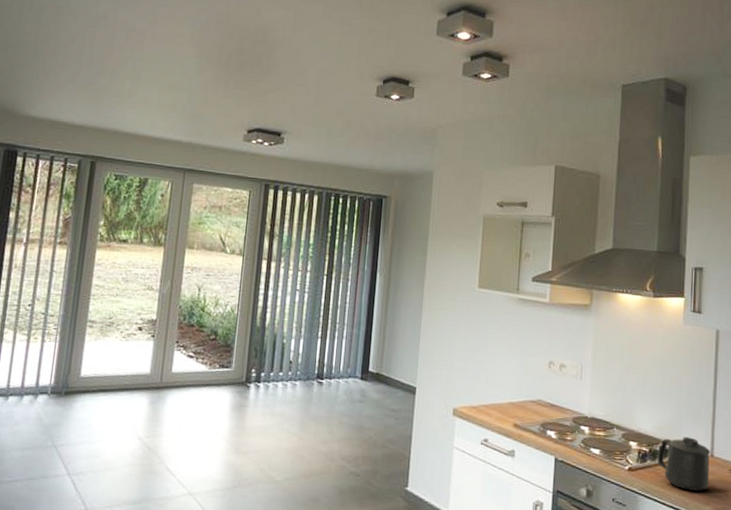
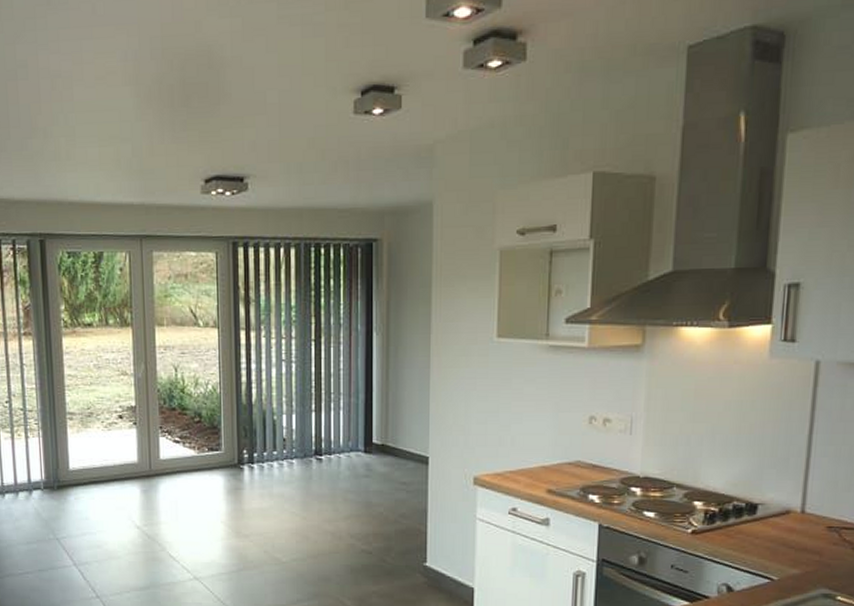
mug: present [657,437,711,491] -> none [729,492,802,553]

